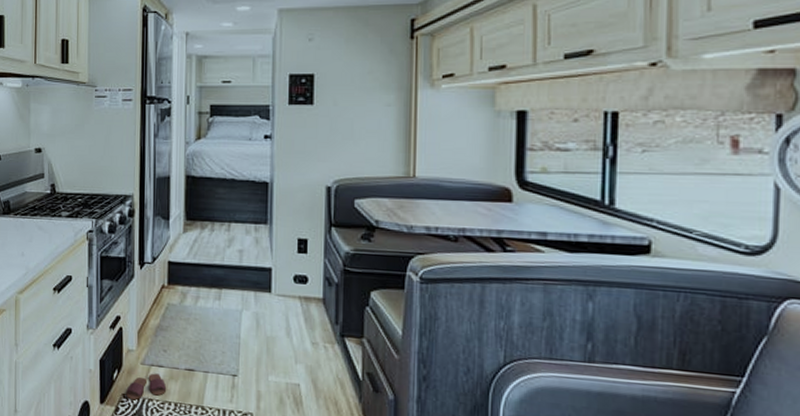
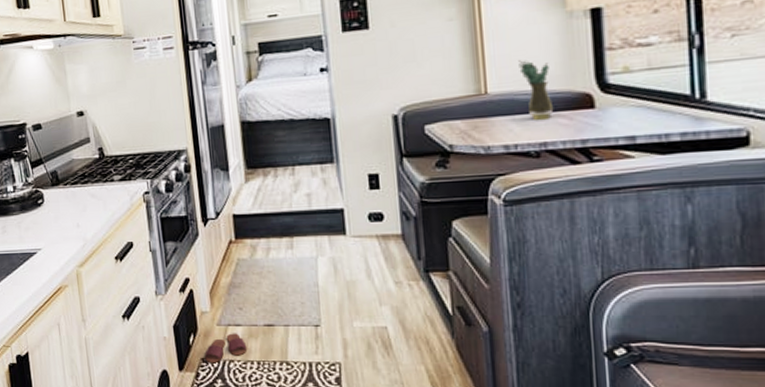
vase: none [446,150,475,209] -> present [518,60,554,121]

